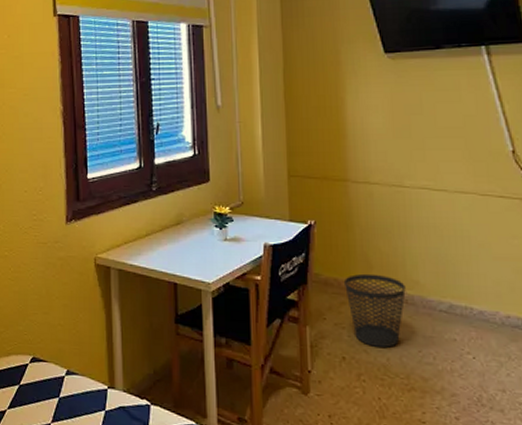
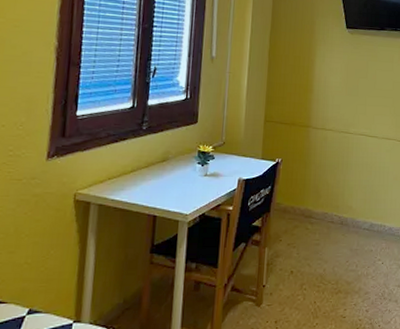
wastebasket: present [345,273,406,347] -> none [299,202,342,260]

